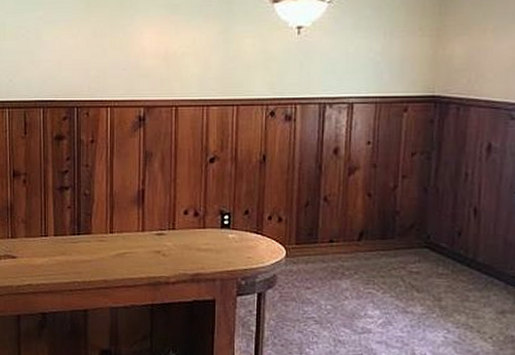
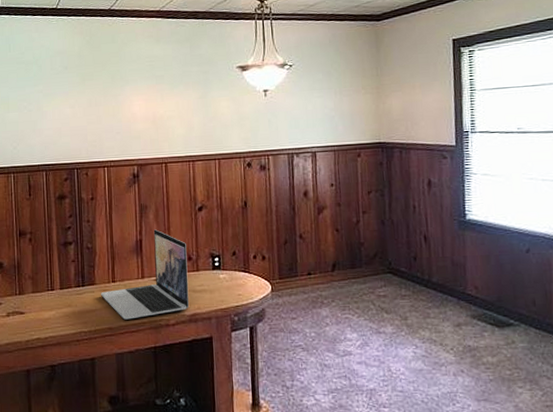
laptop: none [96,180,193,274] -> present [100,229,190,320]

